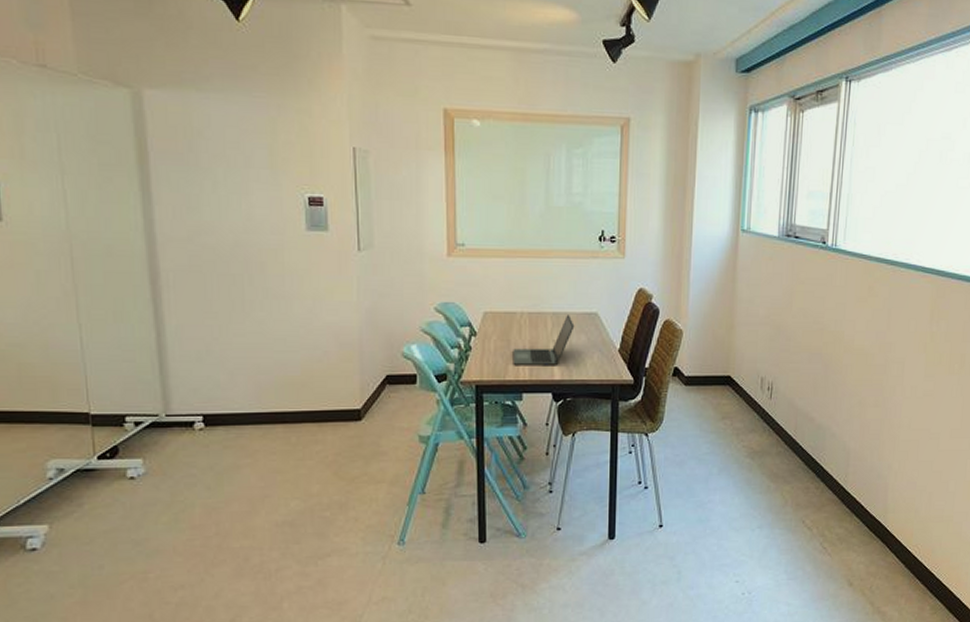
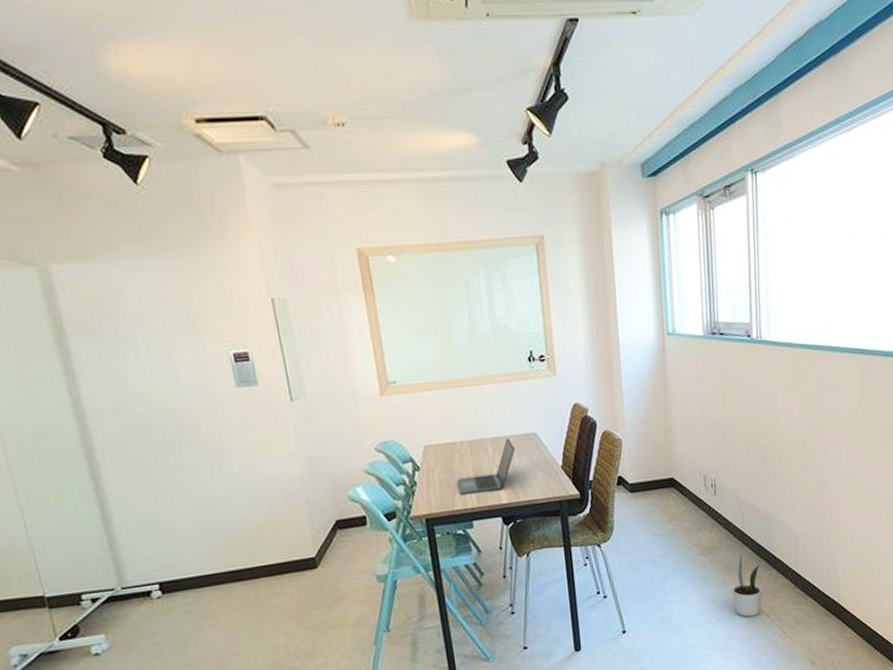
potted plant: none [776,462,809,528] -> present [732,553,763,617]

